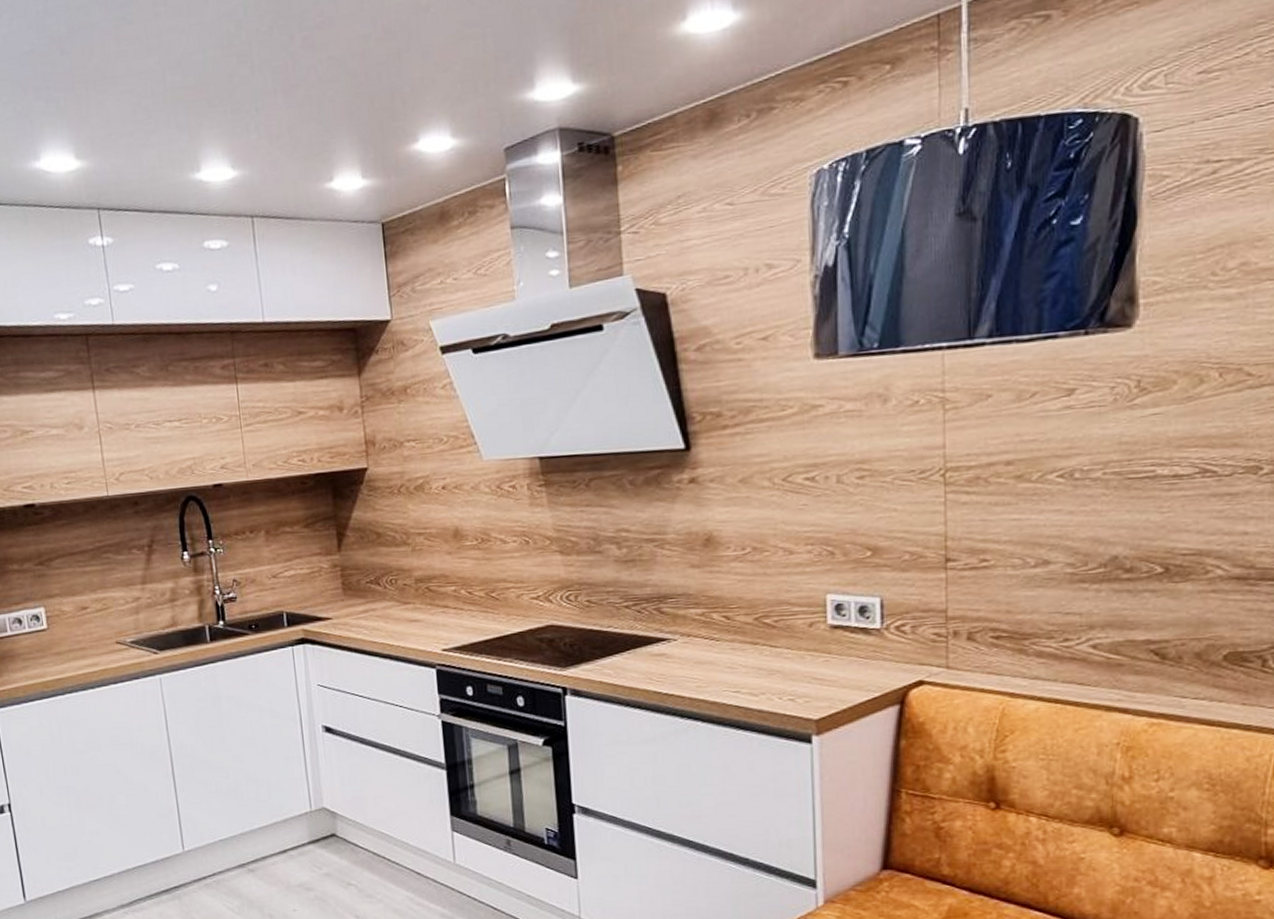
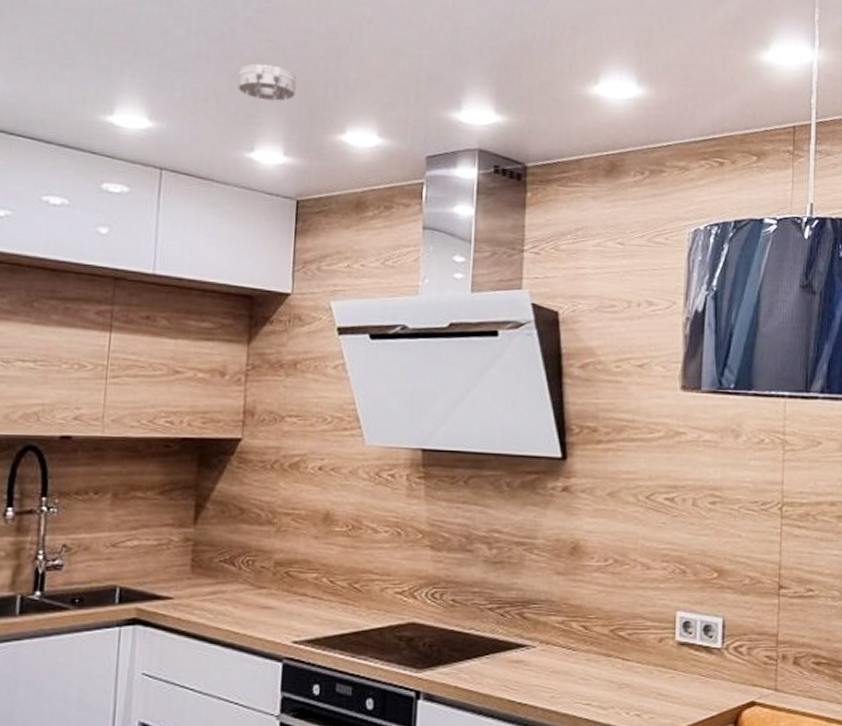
smoke detector: none [305,83,363,124] -> present [238,63,296,101]

